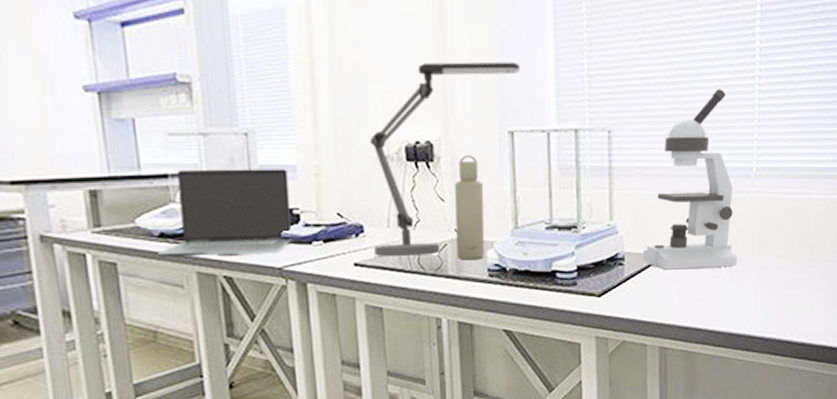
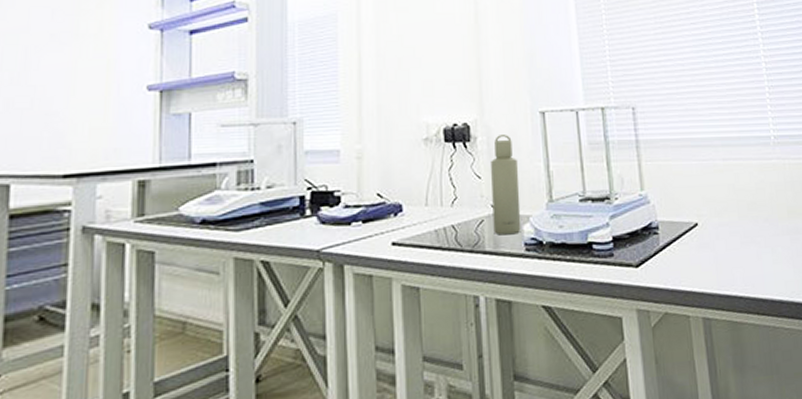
laptop: present [158,169,292,257] -> none [197,154,331,244]
desk lamp: present [370,61,521,258] -> none [411,51,549,236]
microscope: present [642,89,737,270] -> none [675,68,769,237]

